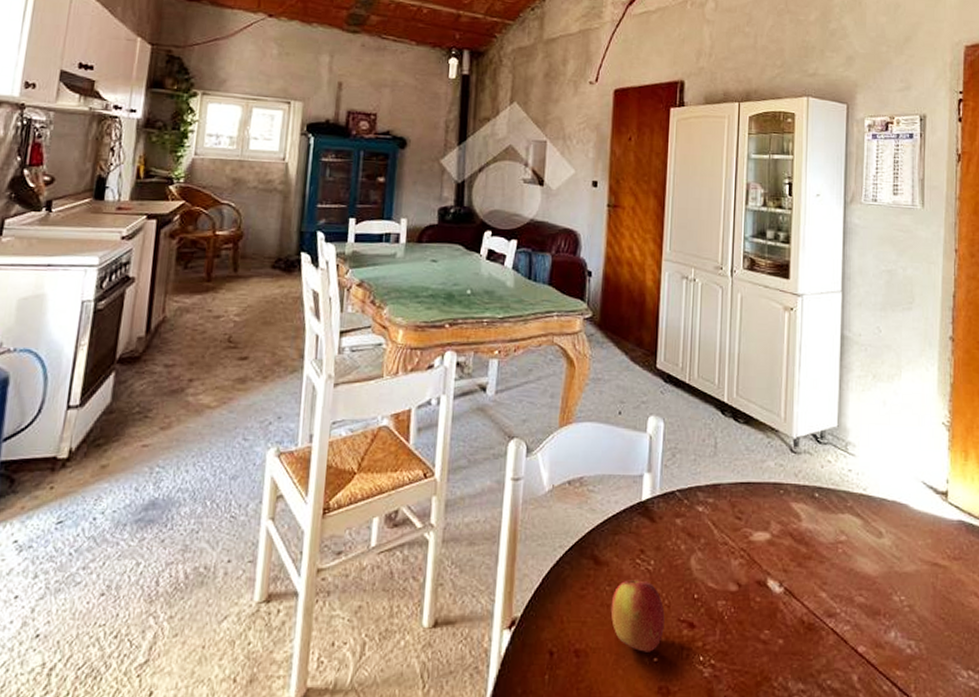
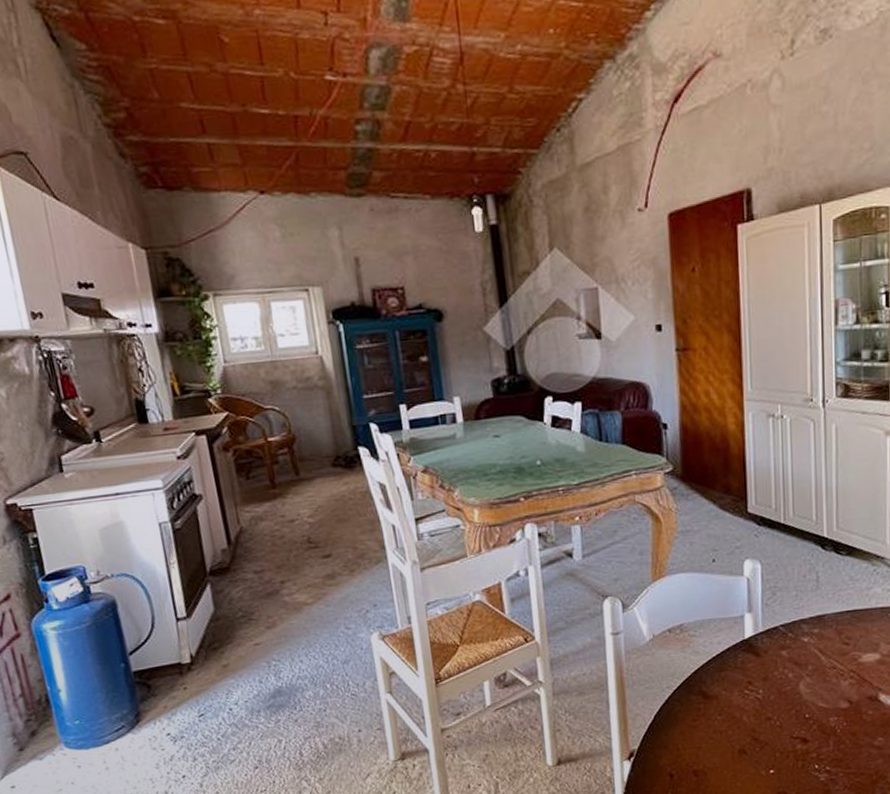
apple: present [610,580,665,652] -> none [723,707,778,767]

